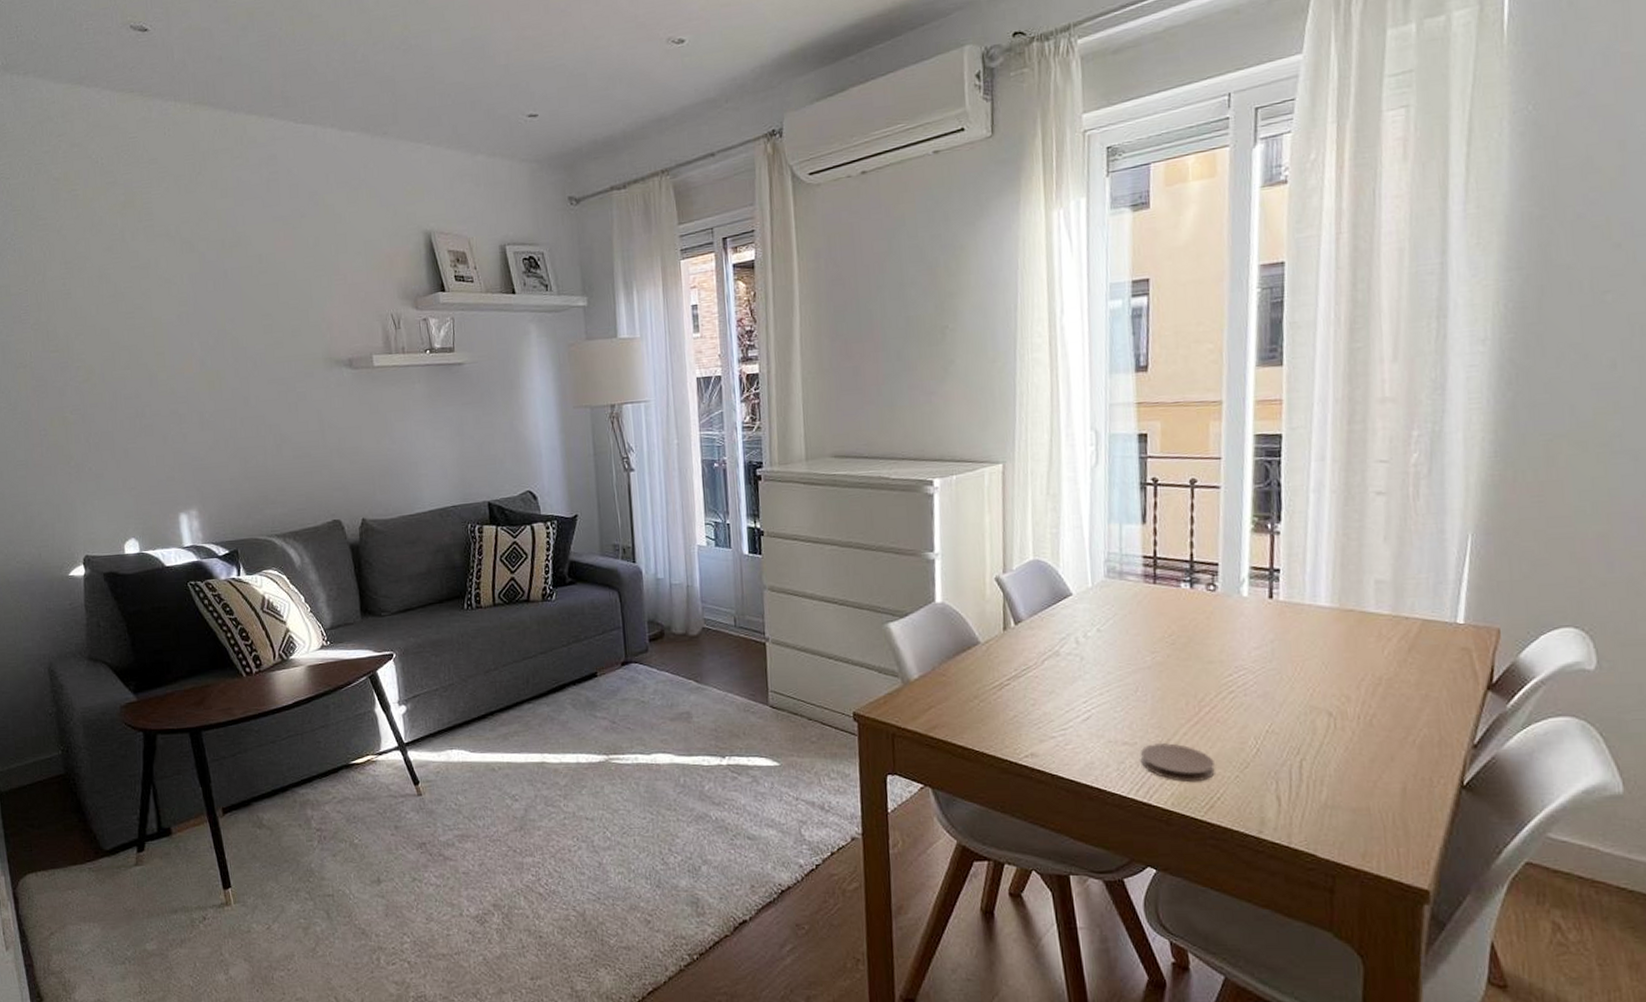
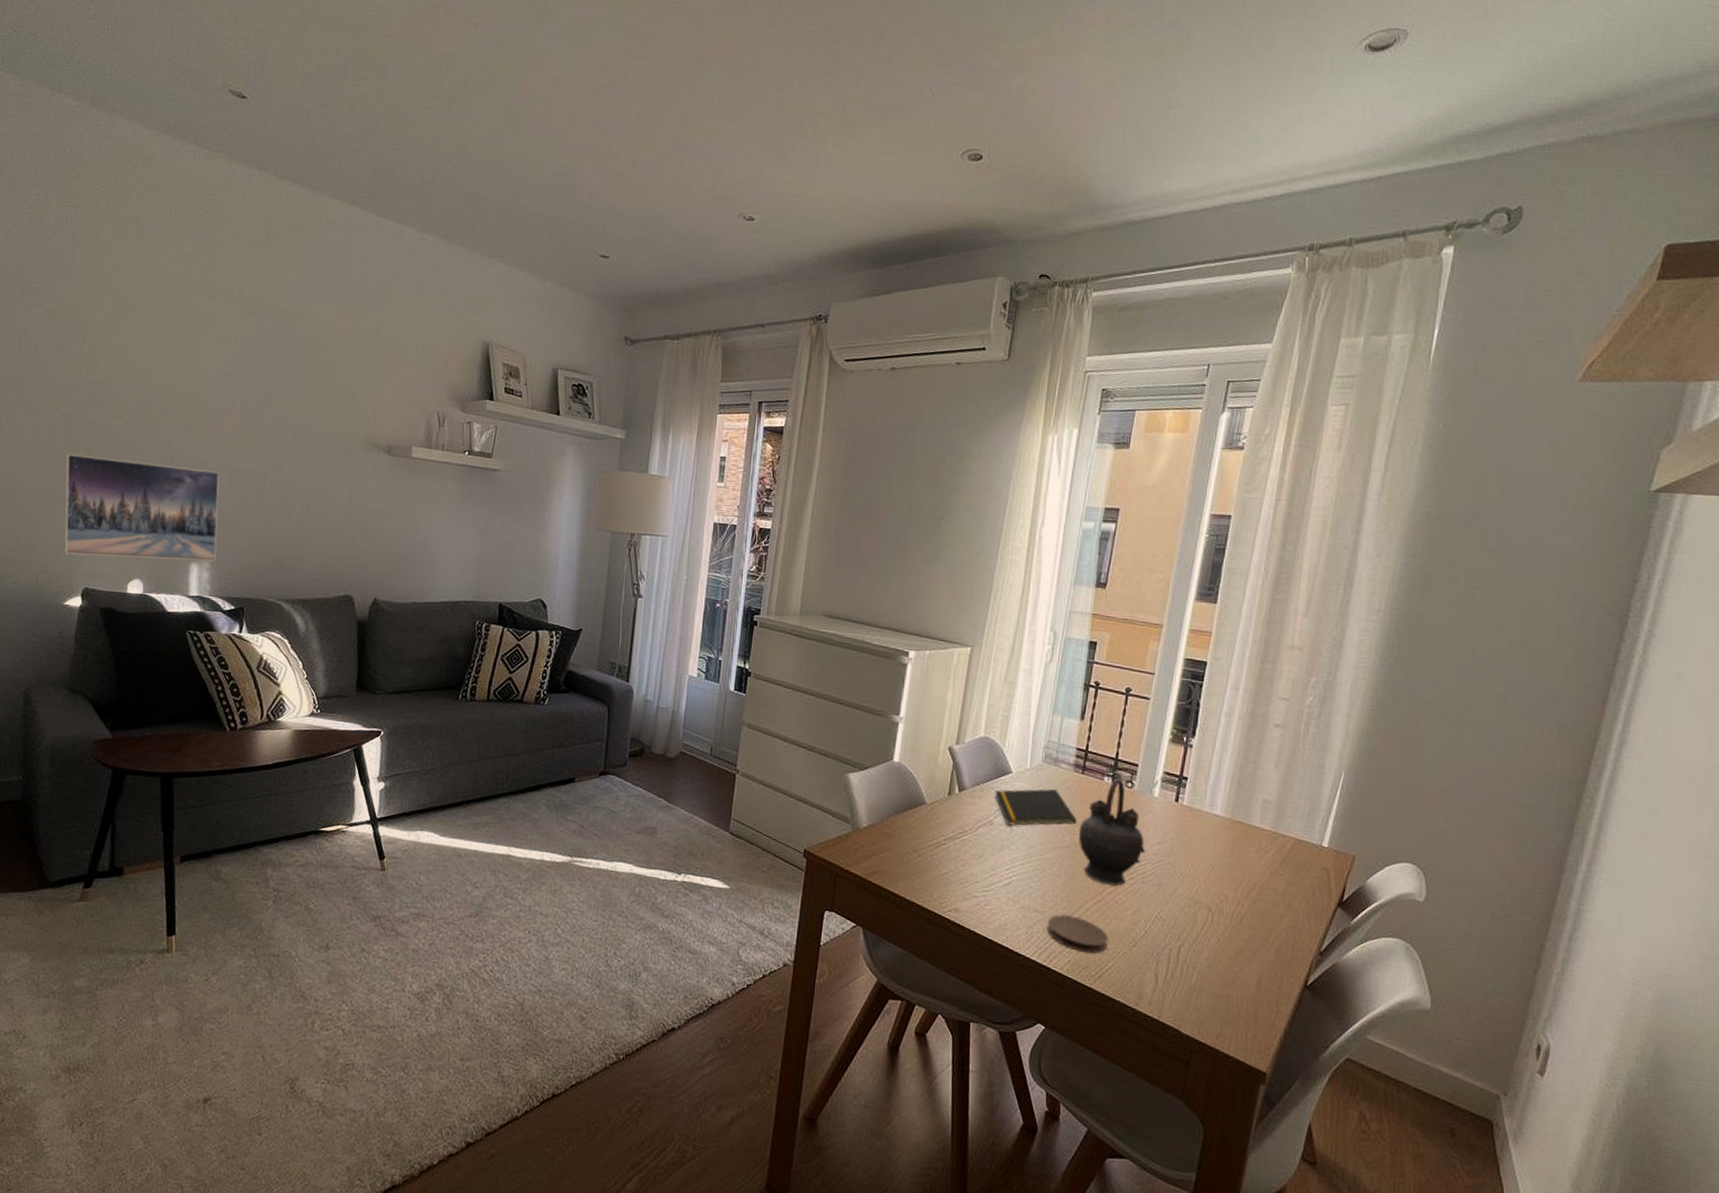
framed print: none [44,416,202,525] -> present [64,453,220,562]
notepad: none [1056,606,1156,653] -> present [995,789,1077,826]
teapot: none [1160,581,1243,704] -> present [1078,777,1146,886]

